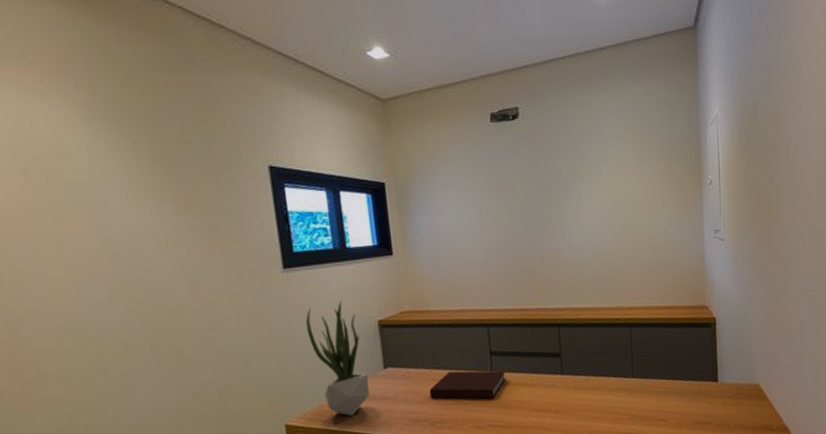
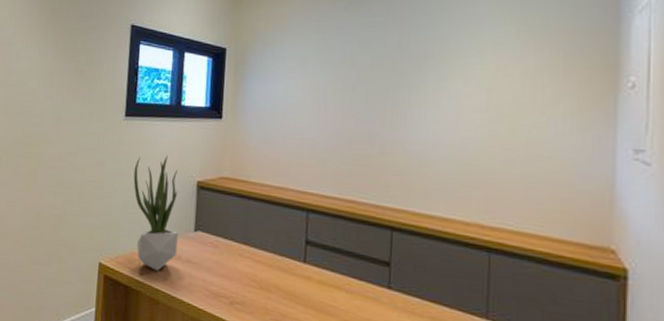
notebook: present [429,370,506,399] -> none [234,250,320,294]

